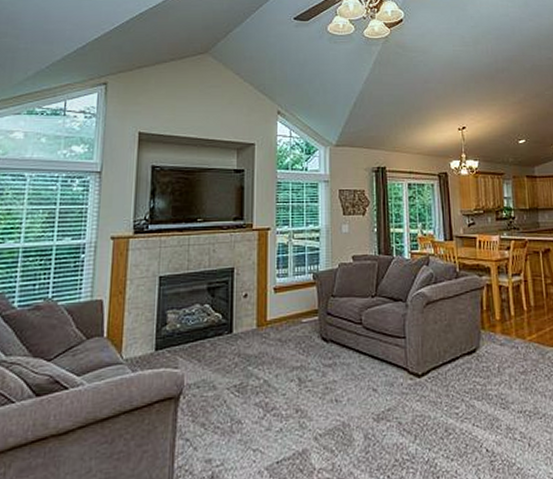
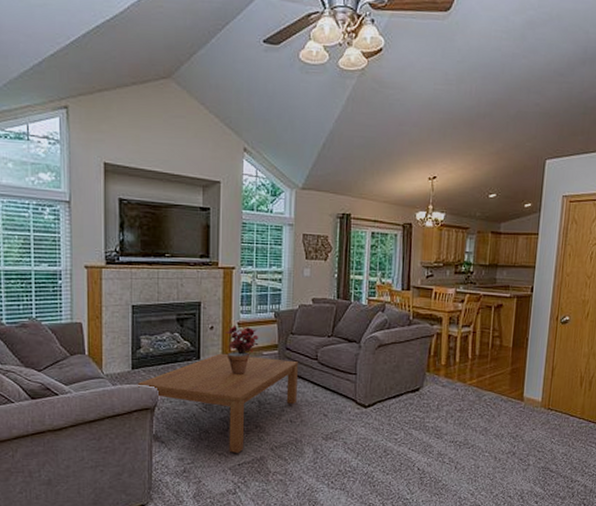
coffee table: none [160,324,342,447] -> present [137,353,299,453]
potted plant: none [259,291,297,348] -> present [224,326,259,374]

